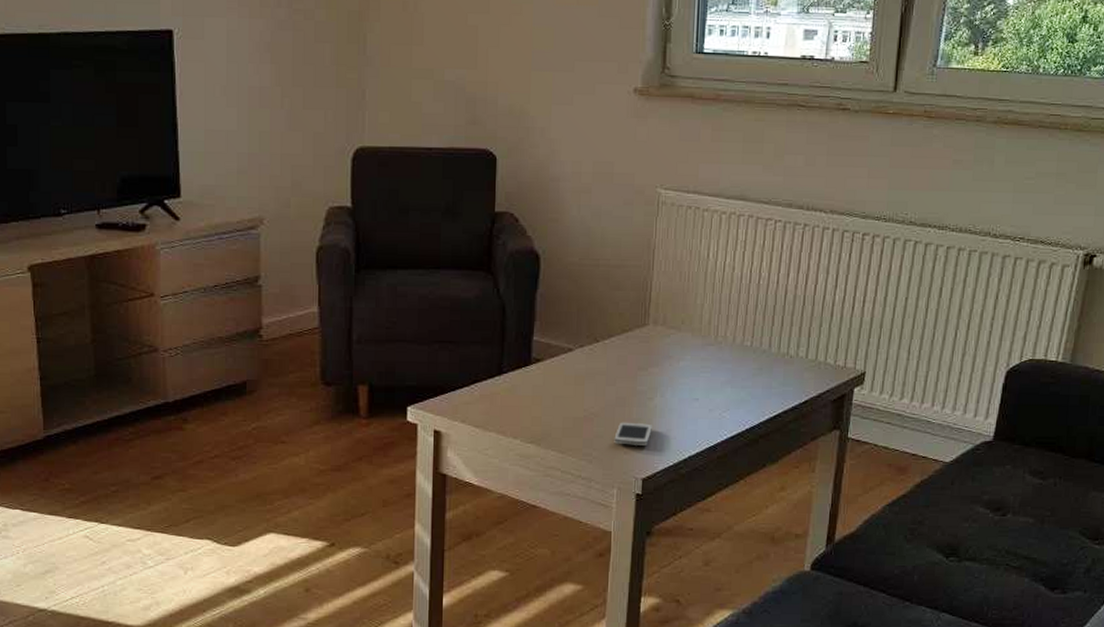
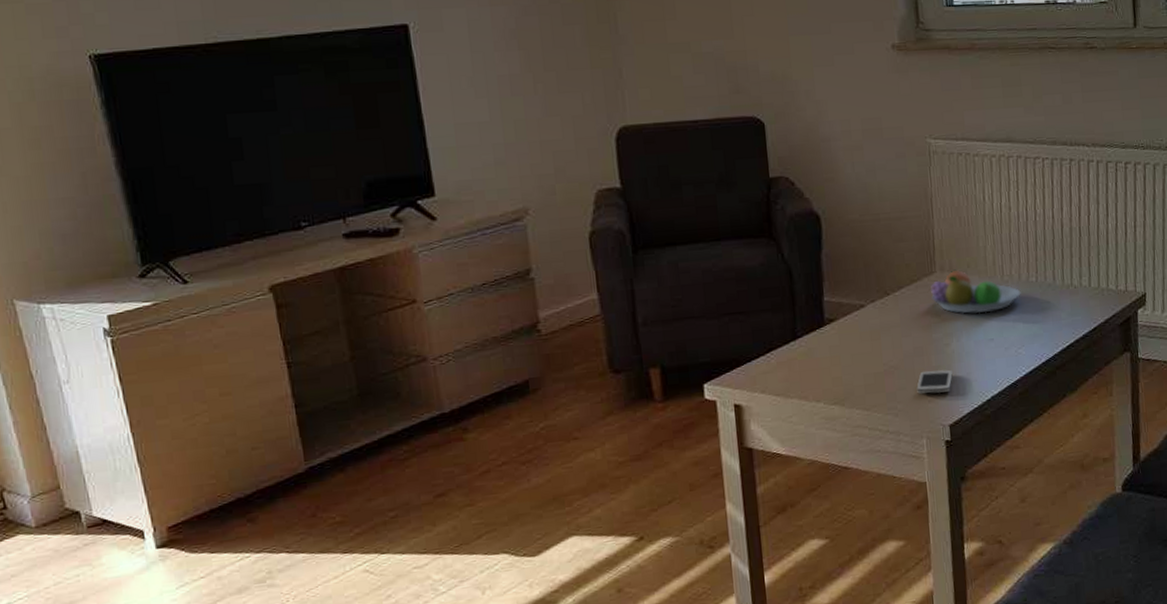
fruit bowl: none [641,324,734,372] -> present [930,269,1021,314]

